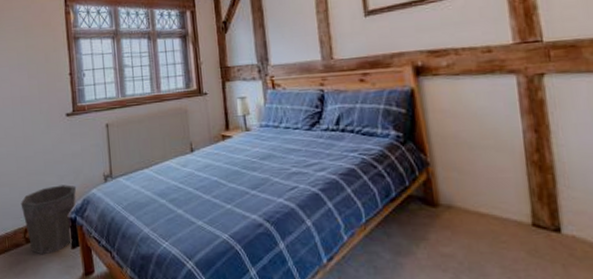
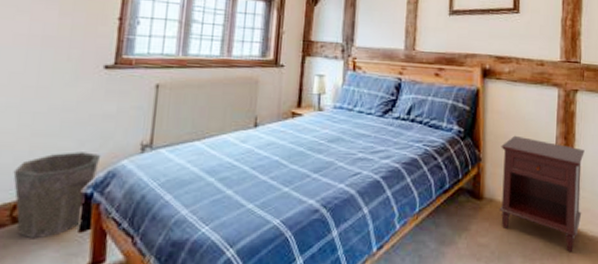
nightstand: none [451,134,576,262] -> present [499,135,585,252]

